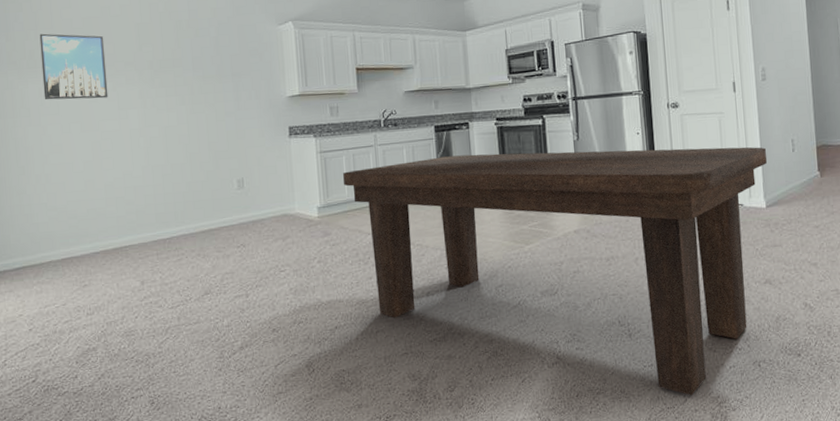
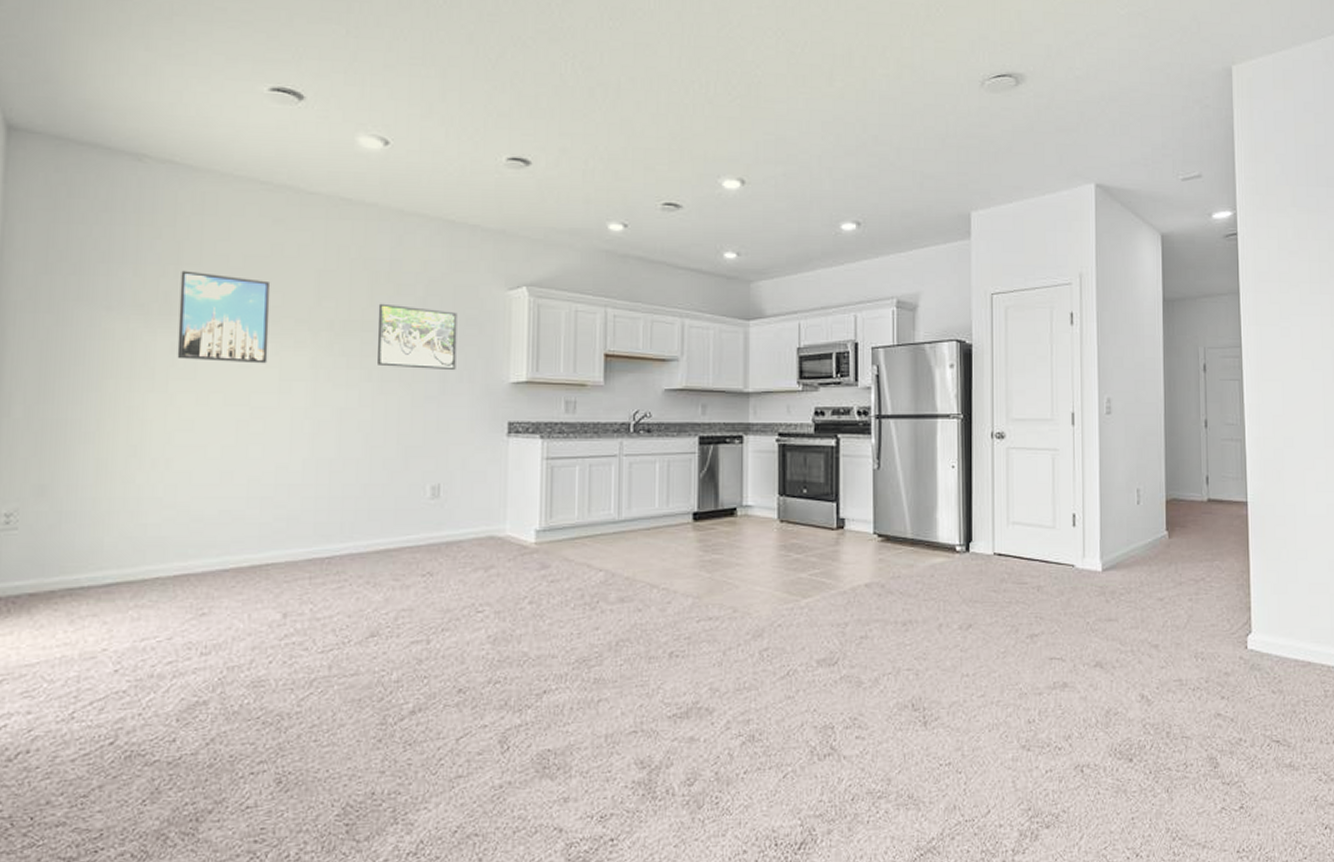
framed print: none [183,44,246,93] -> present [377,303,458,371]
dining table: present [342,147,768,396] -> none [573,477,1107,806]

